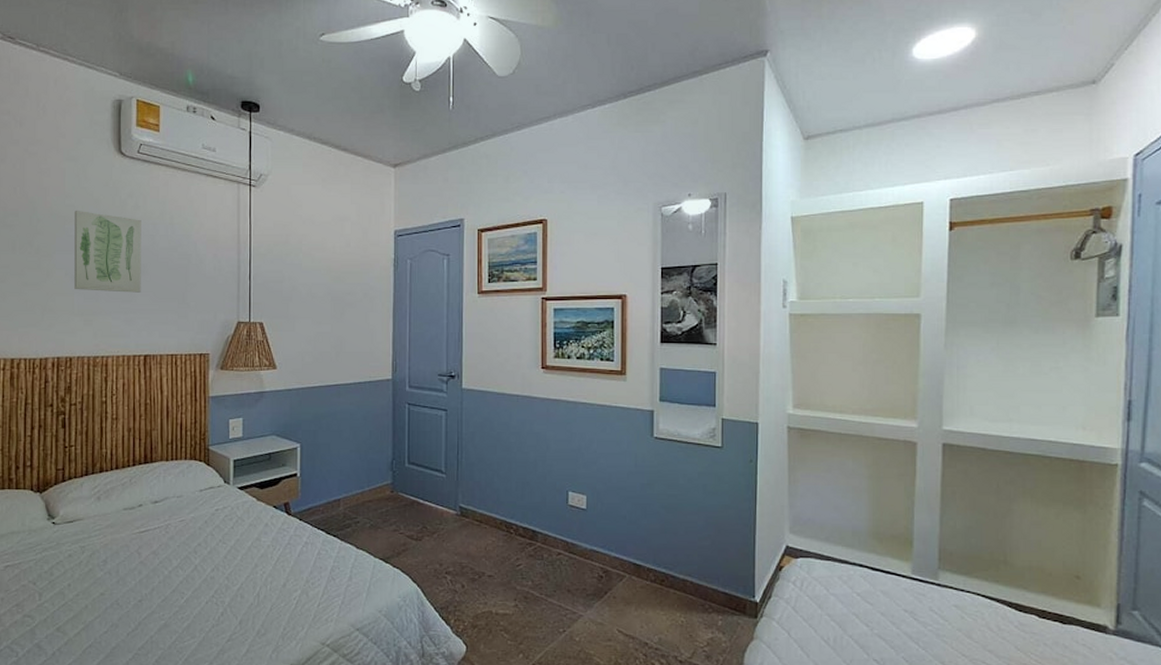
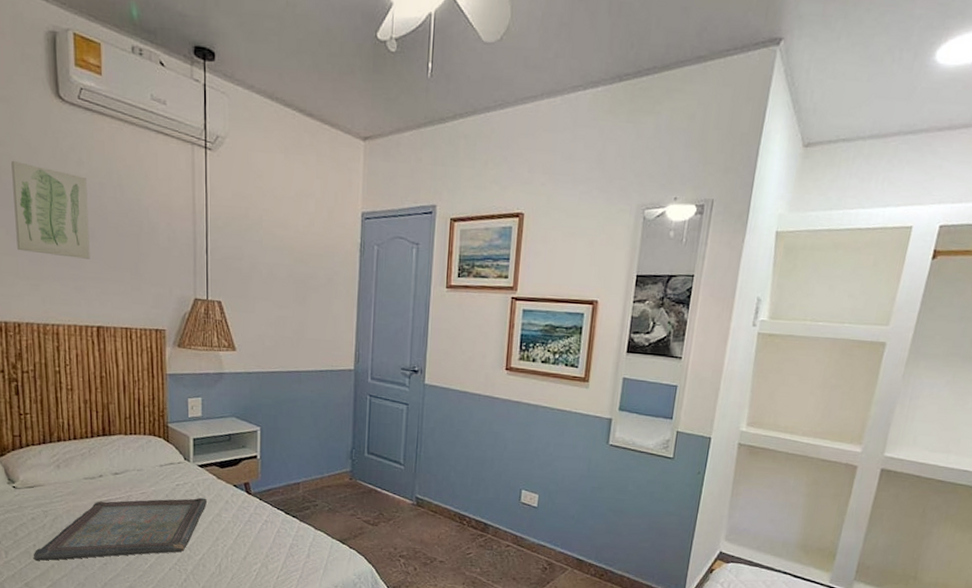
serving tray: none [67,522,247,602] -> present [33,497,208,561]

